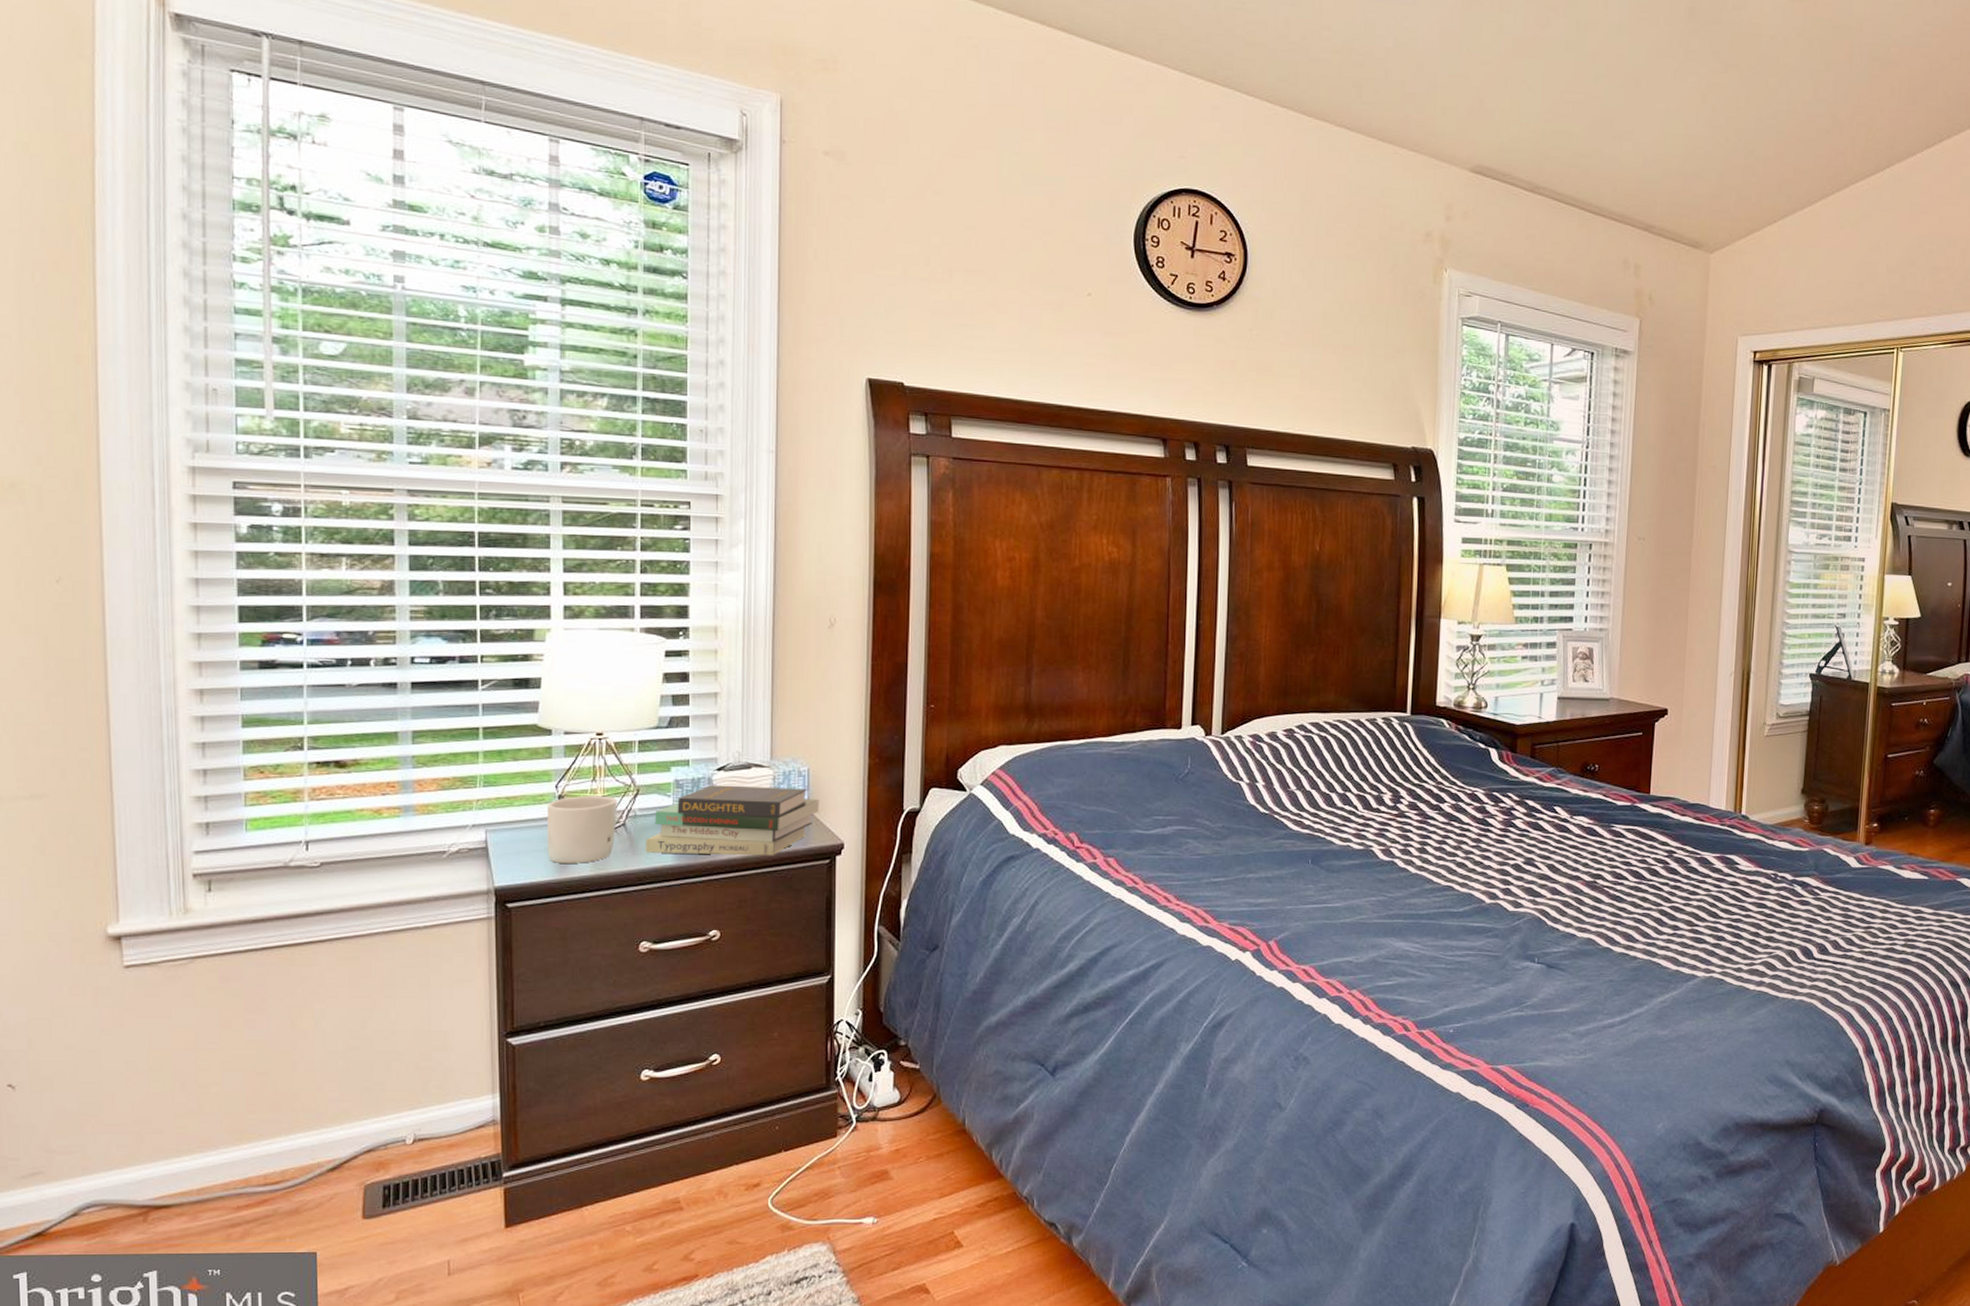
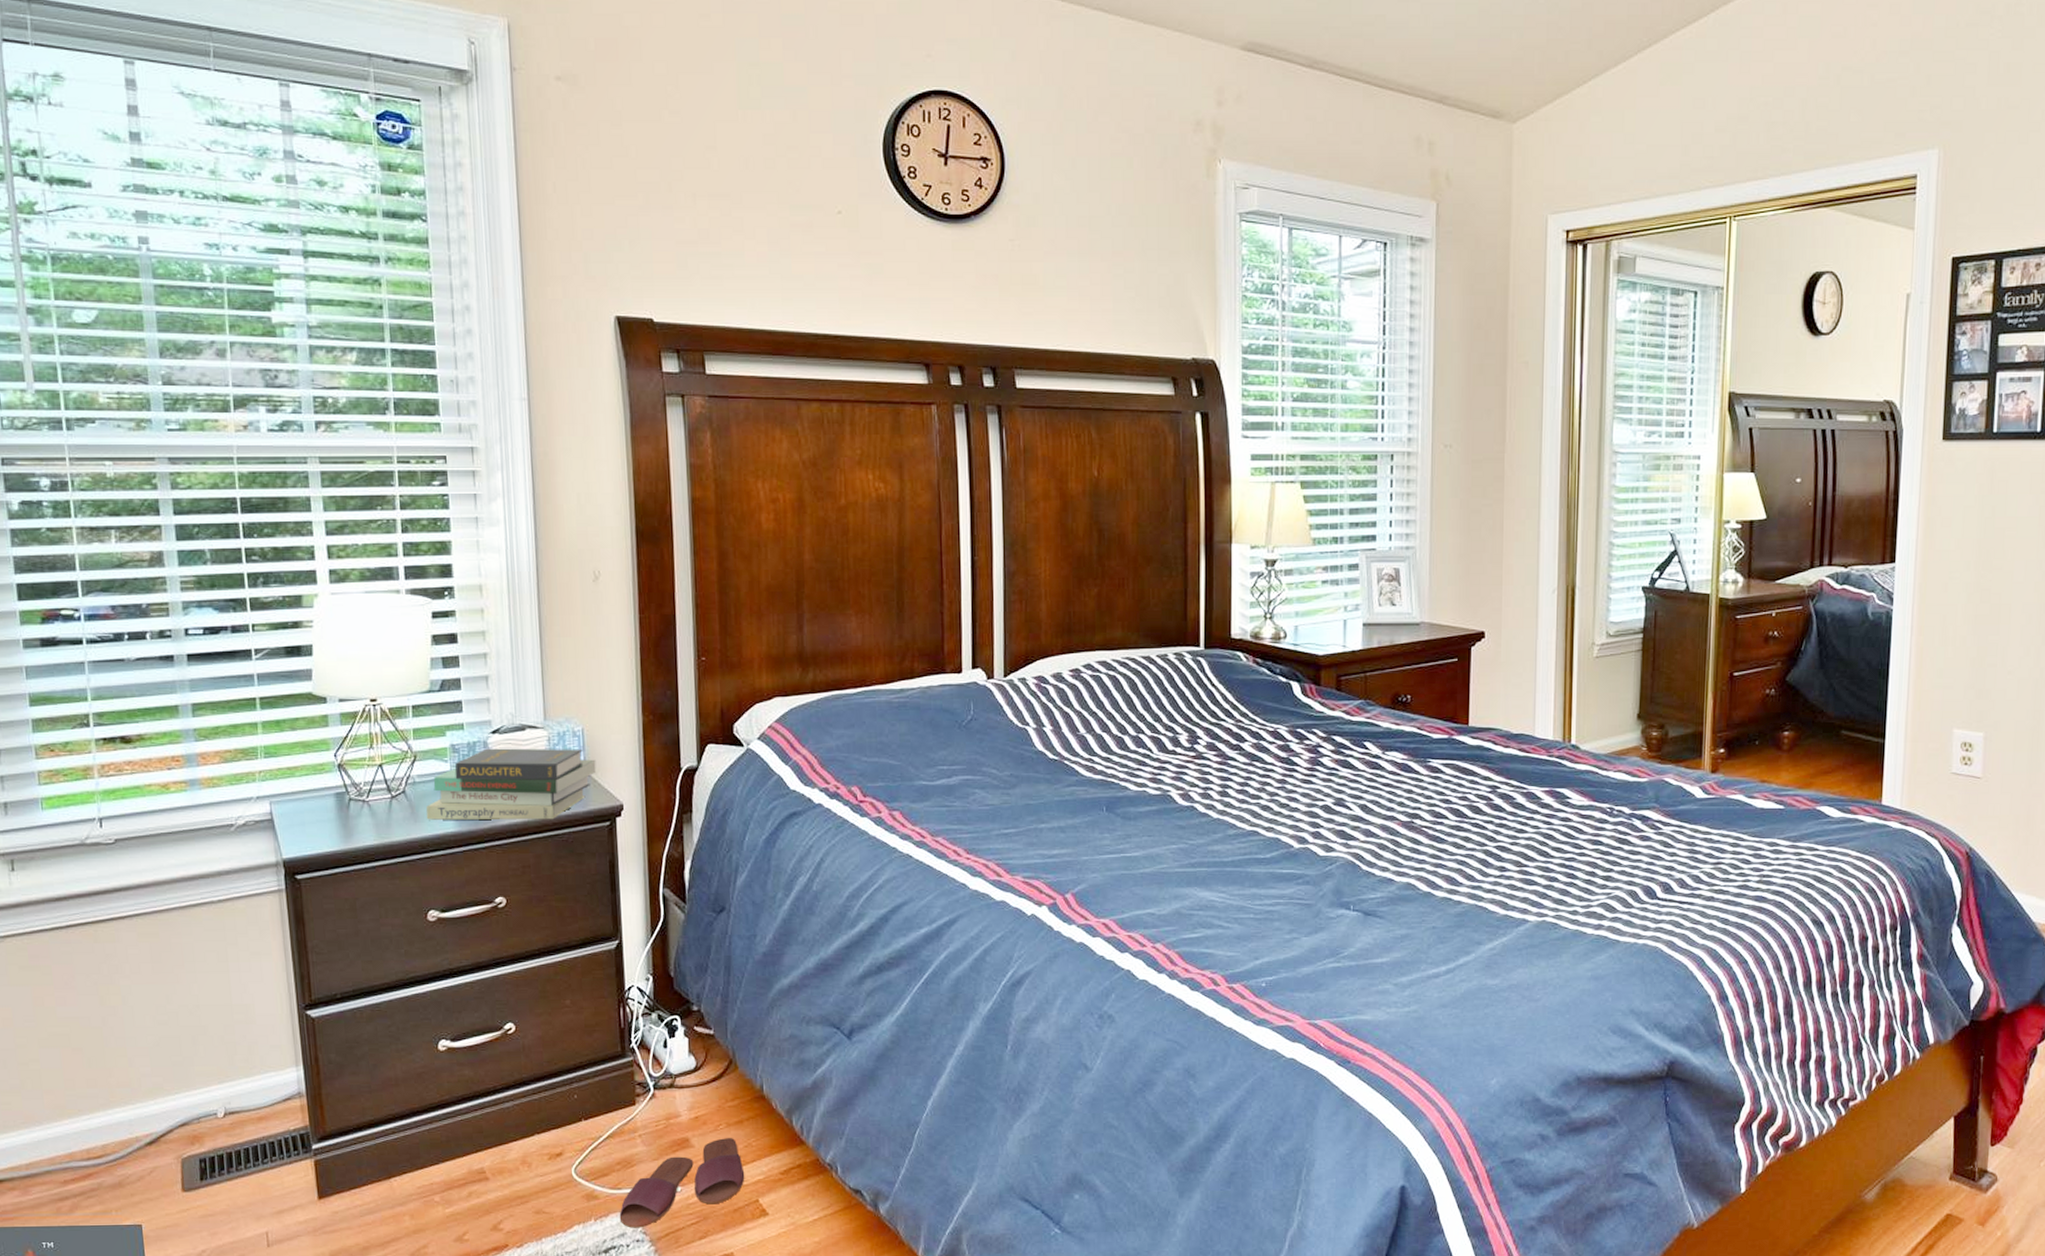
mug: present [546,795,617,863] -> none [327,763,397,833]
slippers: none [813,1171,942,1259] -> present [619,1138,745,1228]

